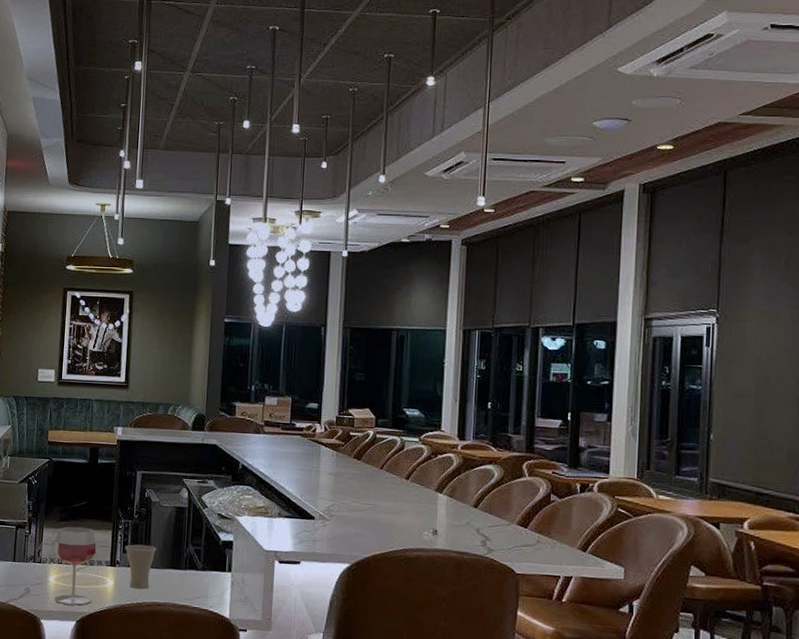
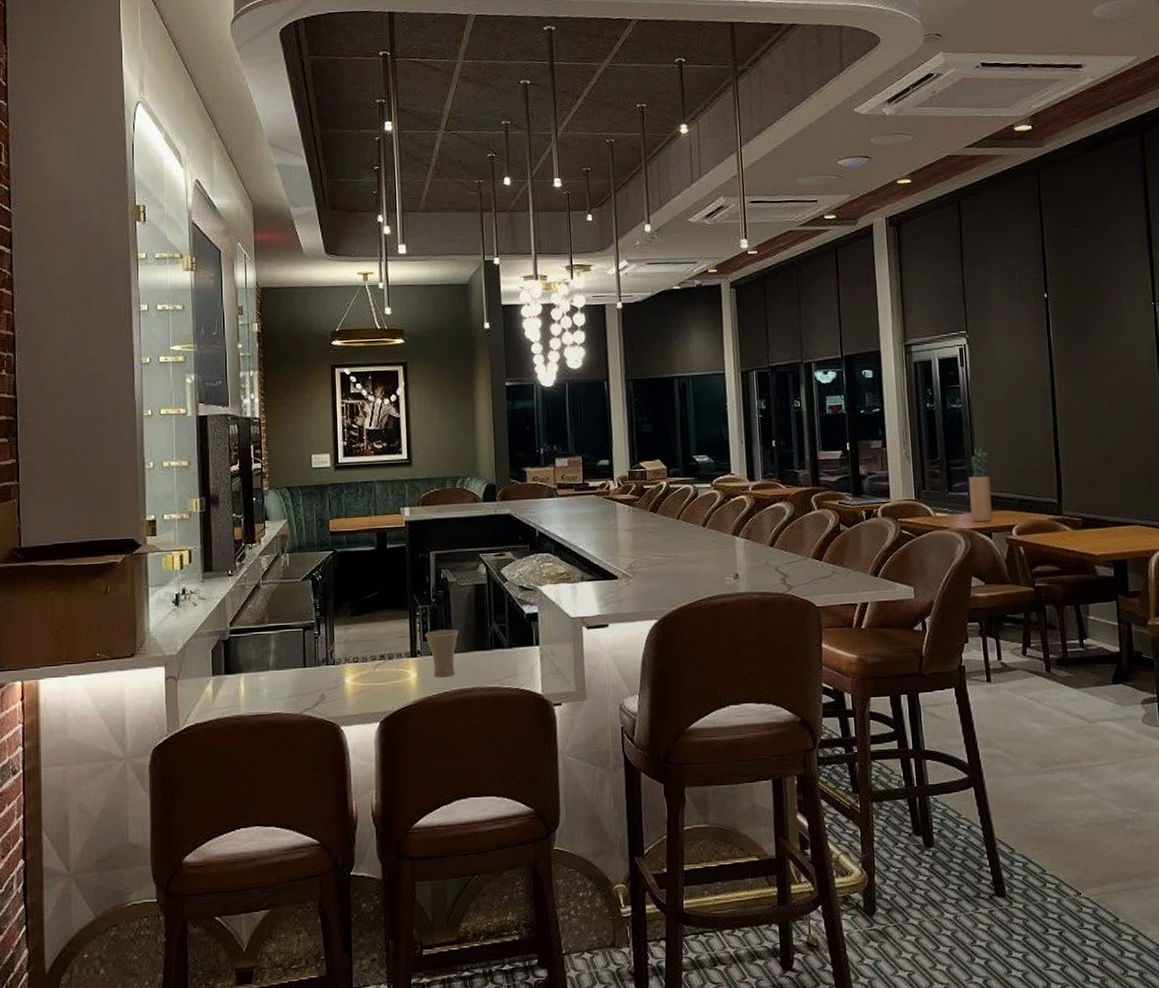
wineglass: present [54,526,97,606] -> none [348,619,395,706]
vase: none [699,431,726,512] -> present [969,445,993,522]

